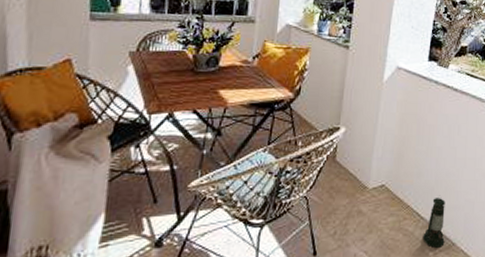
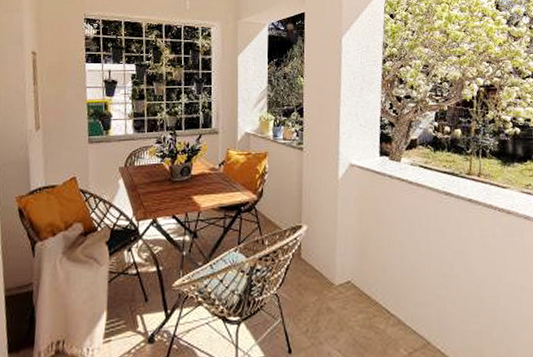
lantern: present [423,195,445,248] -> none [395,291,419,347]

